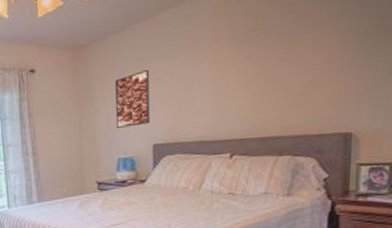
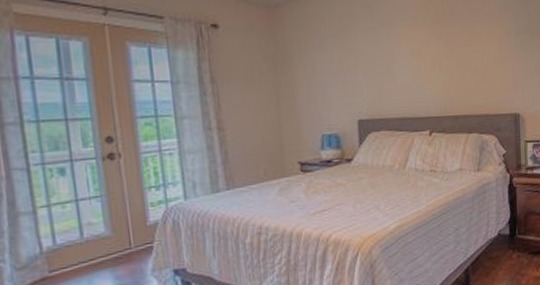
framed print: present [114,70,150,128] -> none [314,40,354,101]

